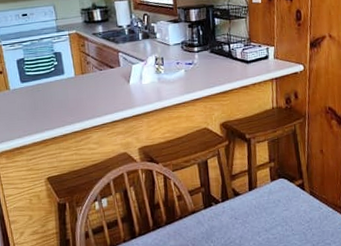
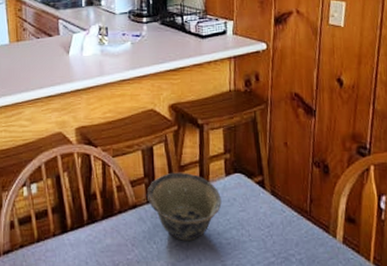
bowl: none [203,180,268,238] -> present [146,172,222,241]

